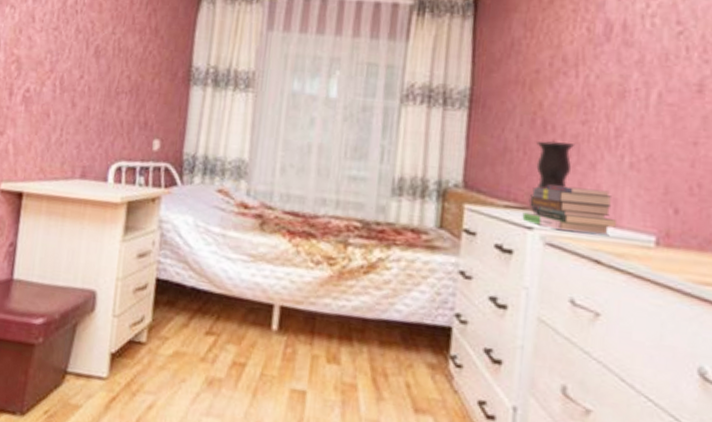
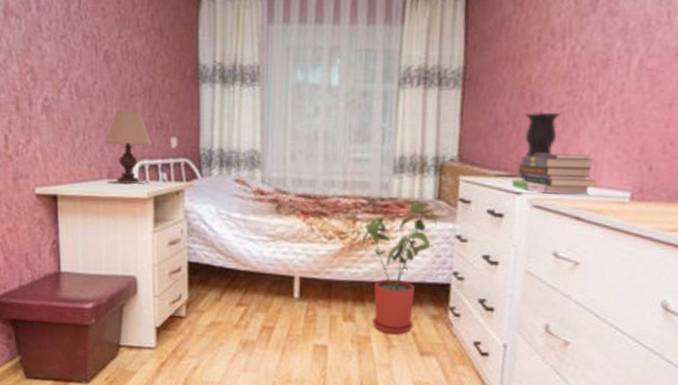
table lamp: none [78,106,134,187] -> present [103,110,153,184]
house plant: none [353,228,439,385] -> present [362,201,438,335]

